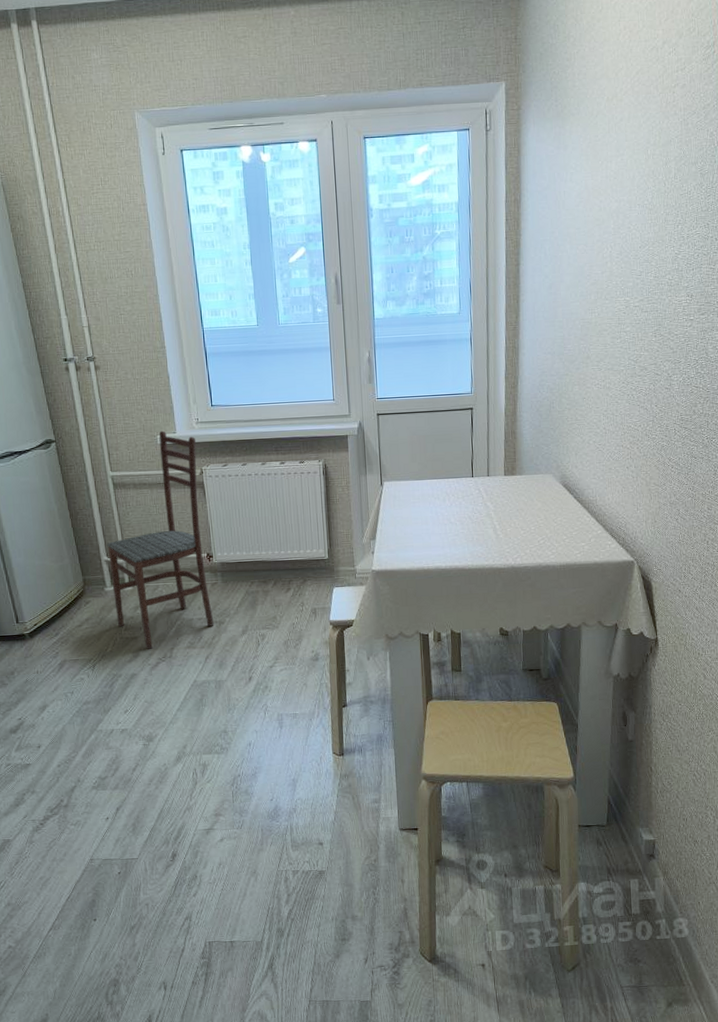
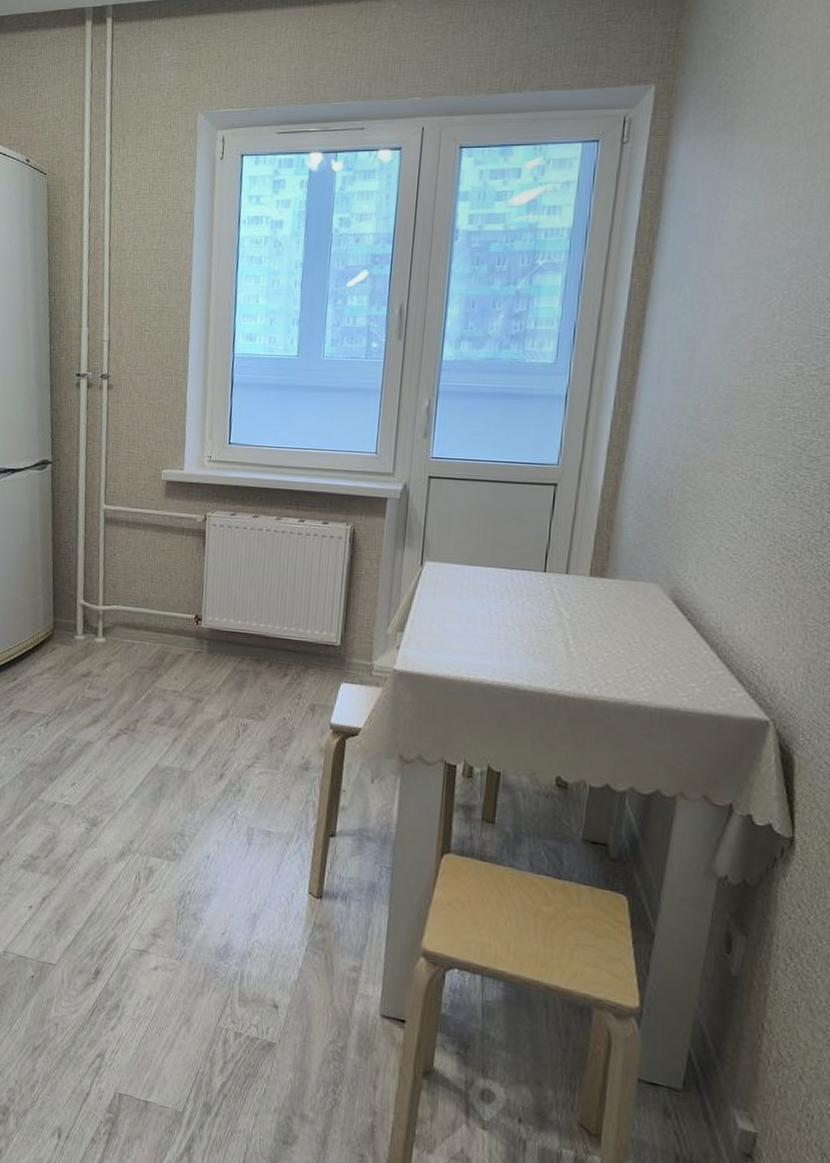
dining chair: present [106,430,214,649] -> none [81,465,205,716]

